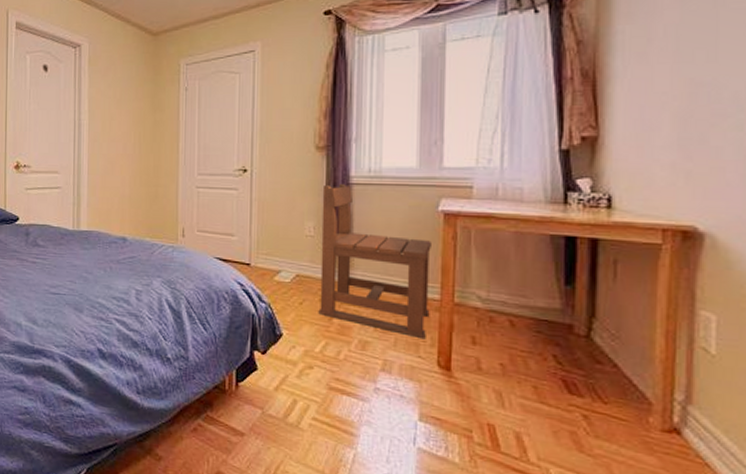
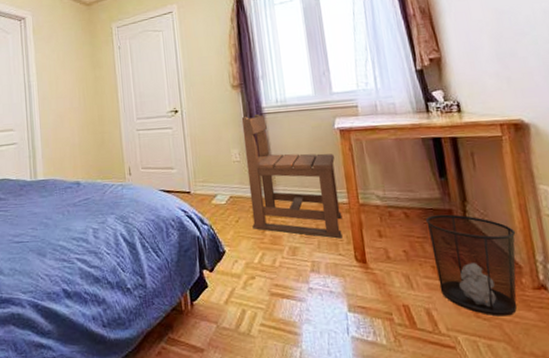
waste bin: none [536,328,654,457] -> present [426,214,518,317]

